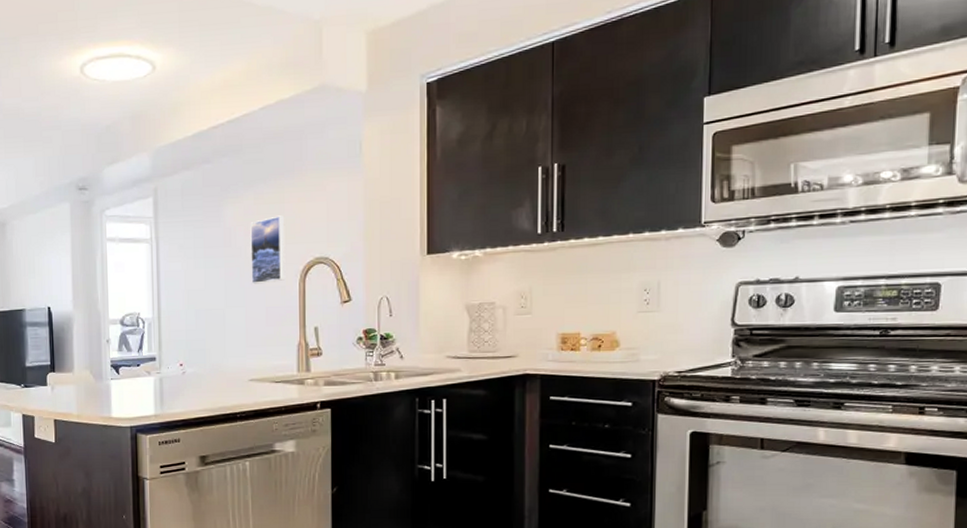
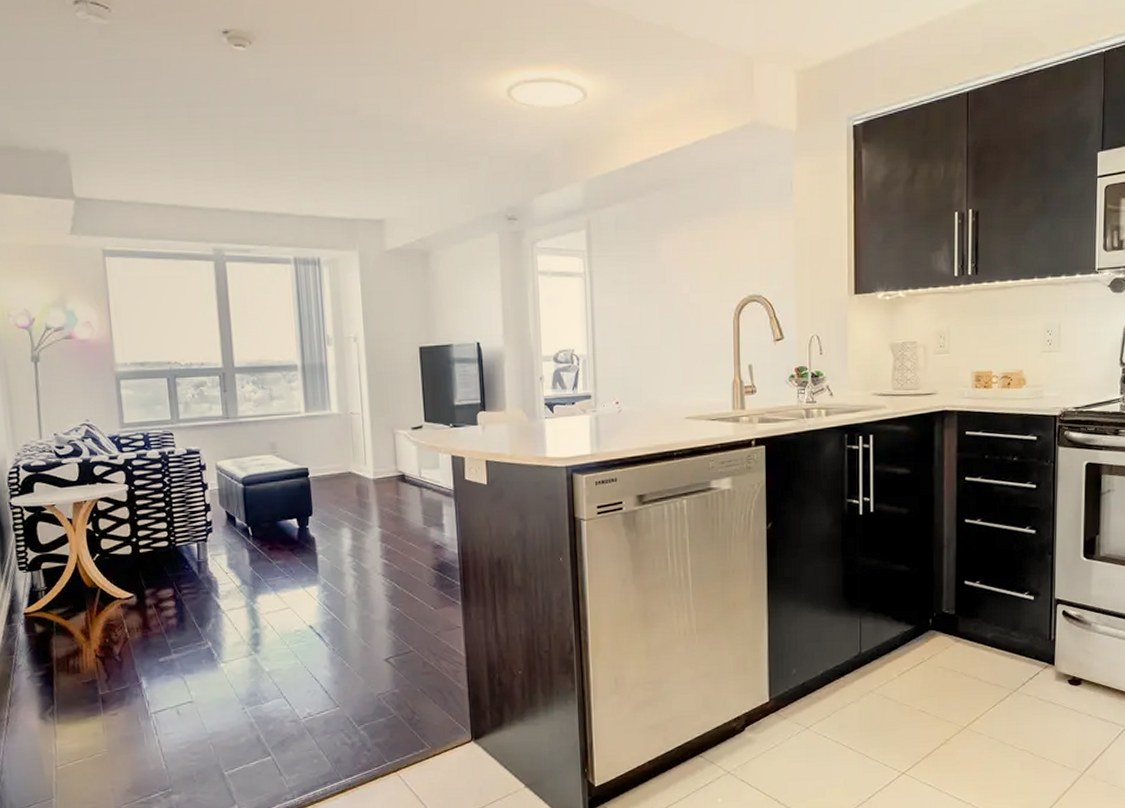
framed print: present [250,215,284,284] -> none [685,252,719,321]

